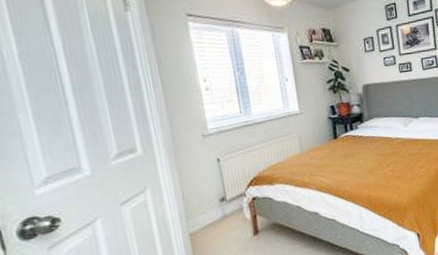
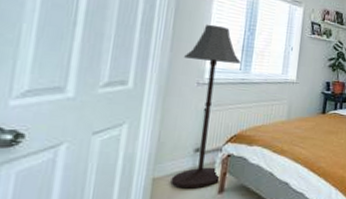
floor lamp: none [182,72,252,238] -> present [170,24,241,189]

